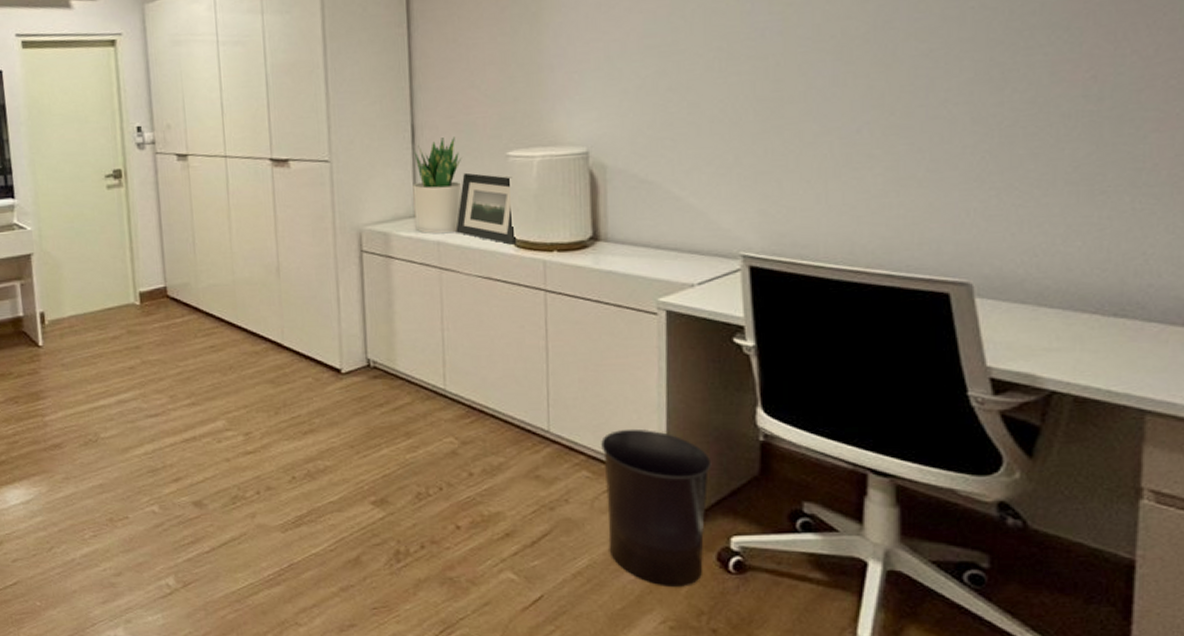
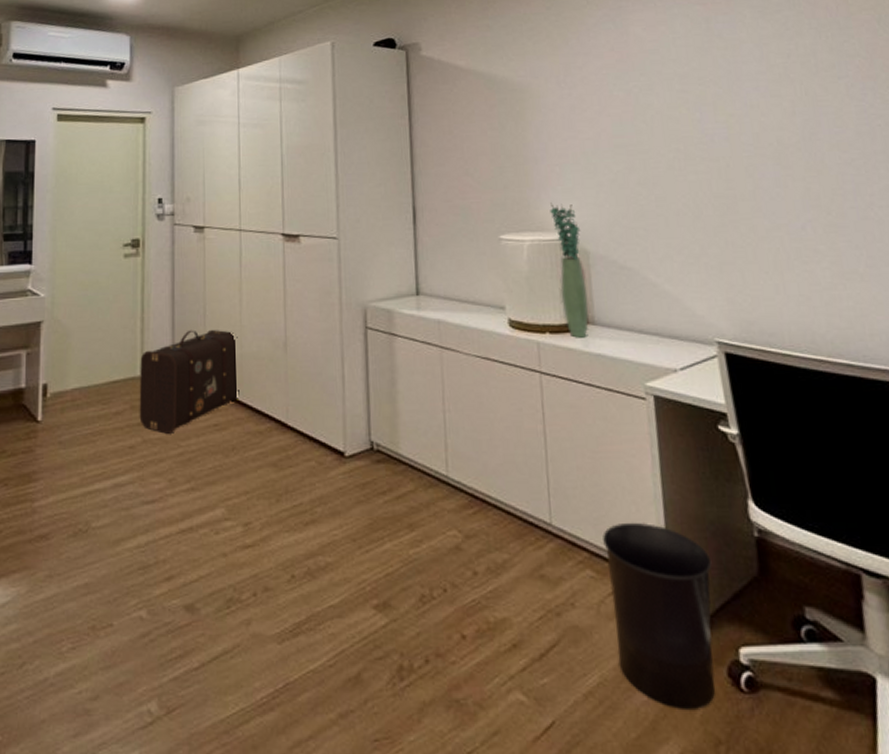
suitcase: none [132,257,234,355] -> present [139,329,240,434]
planter: present [413,137,463,234] -> none [414,219,460,313]
picture frame: present [455,172,517,245] -> none [454,253,512,325]
vase: none [565,114,602,256] -> present [550,202,589,338]

